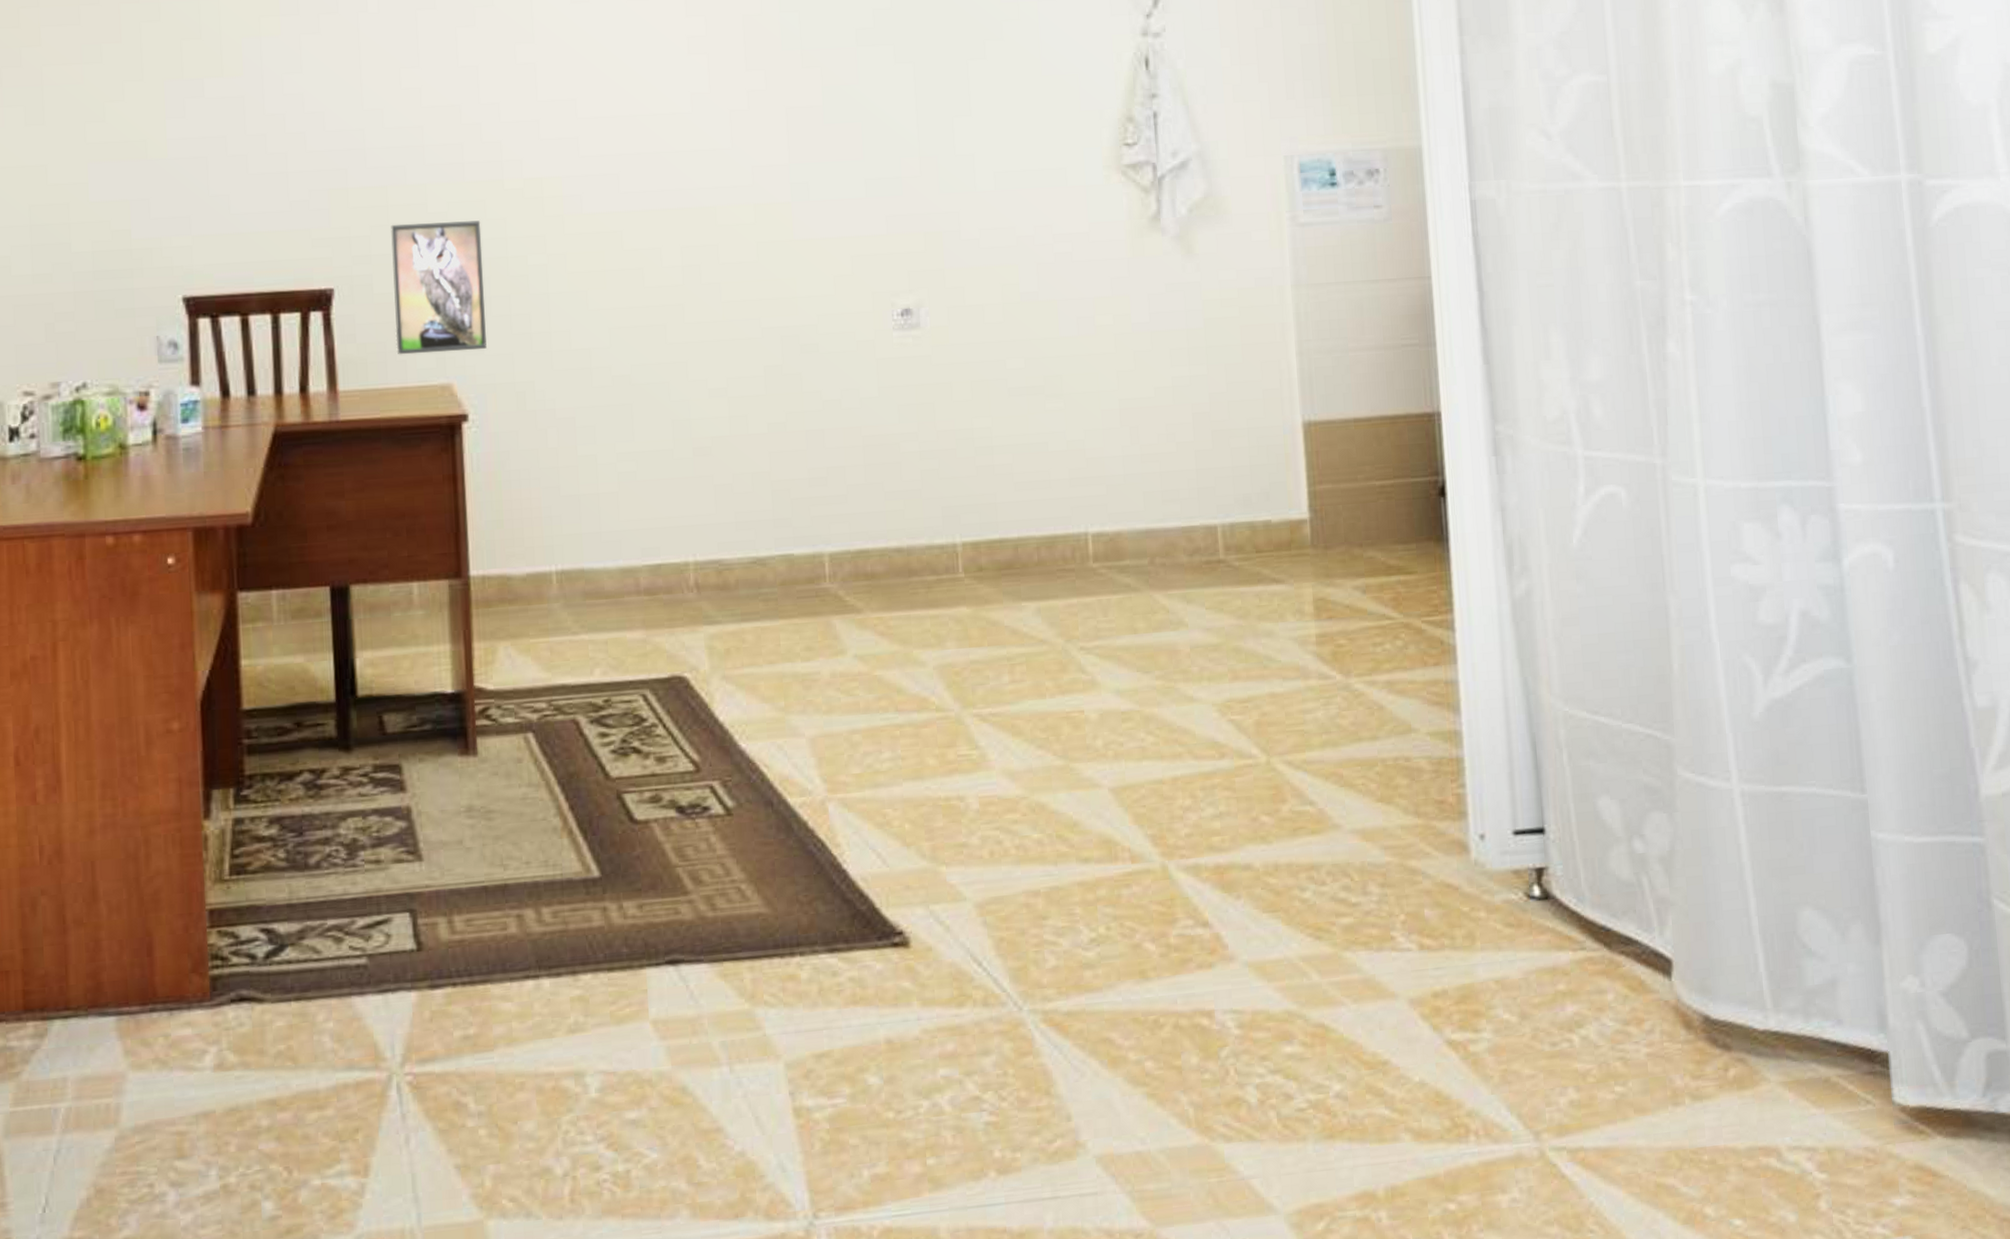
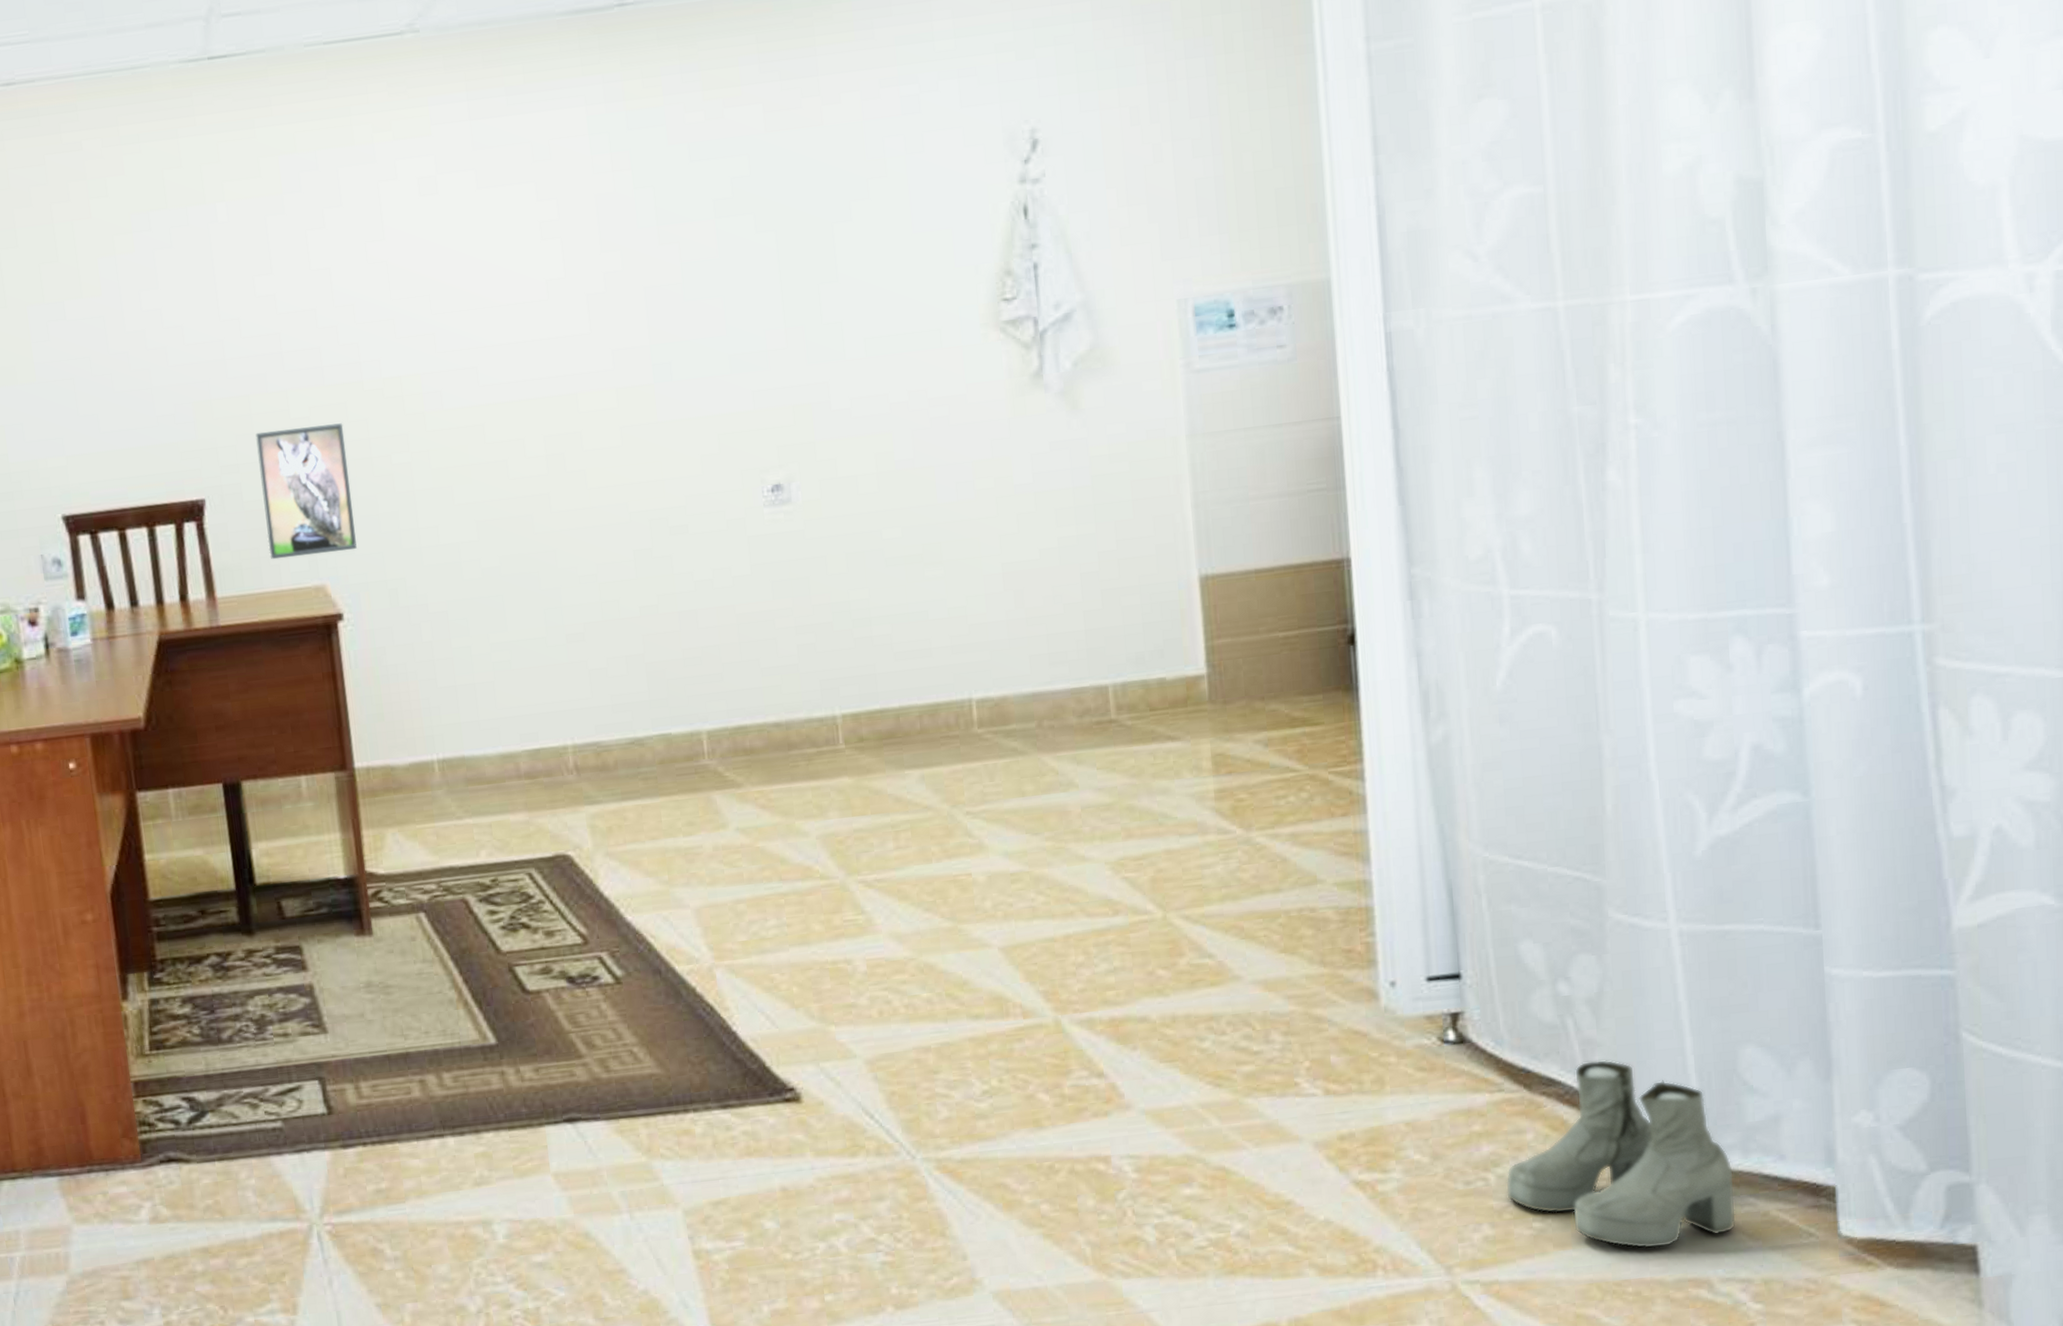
boots: none [1589,919,1800,1115] -> present [1505,1059,1736,1249]

